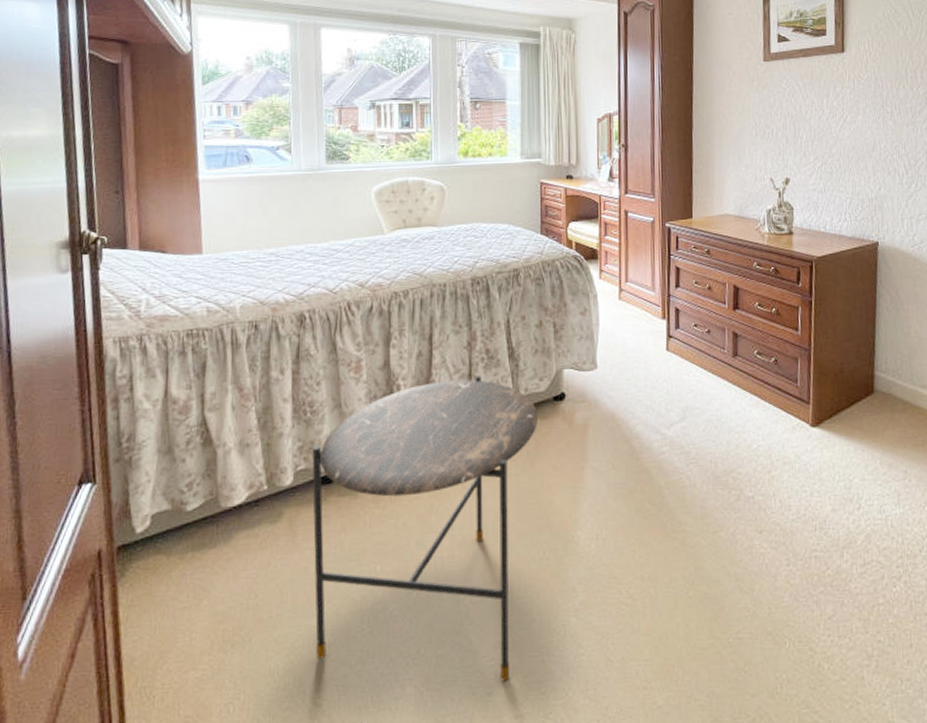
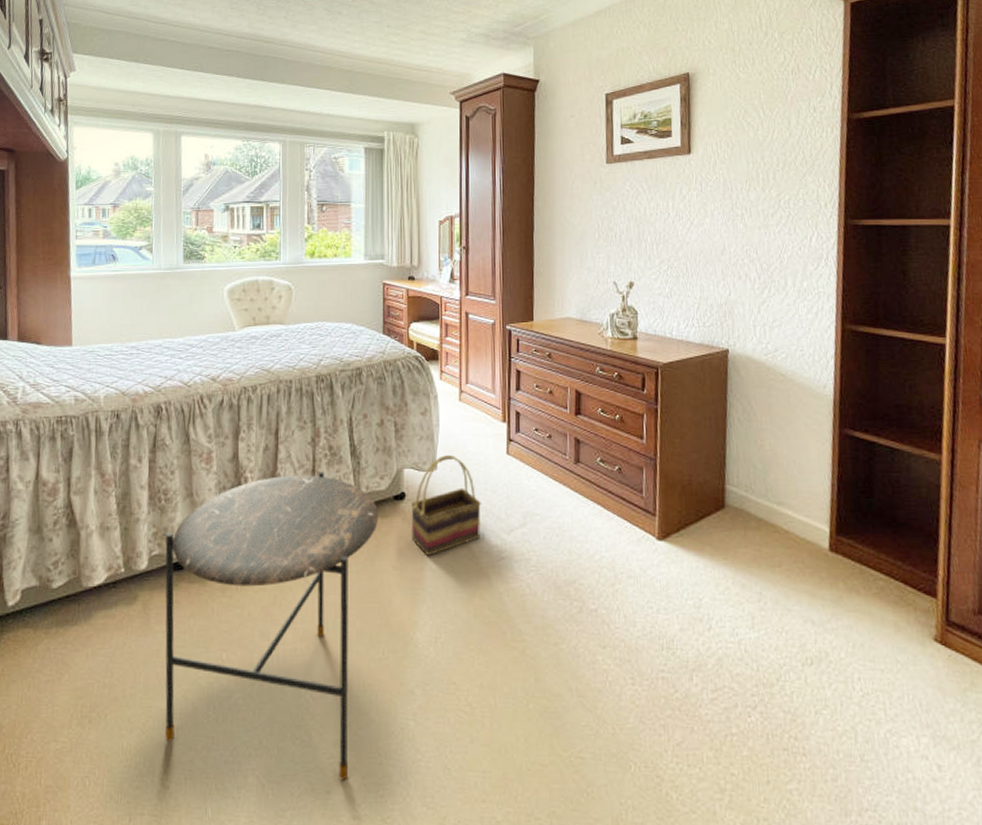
basket: none [571,354,641,454] -> present [411,455,481,555]

